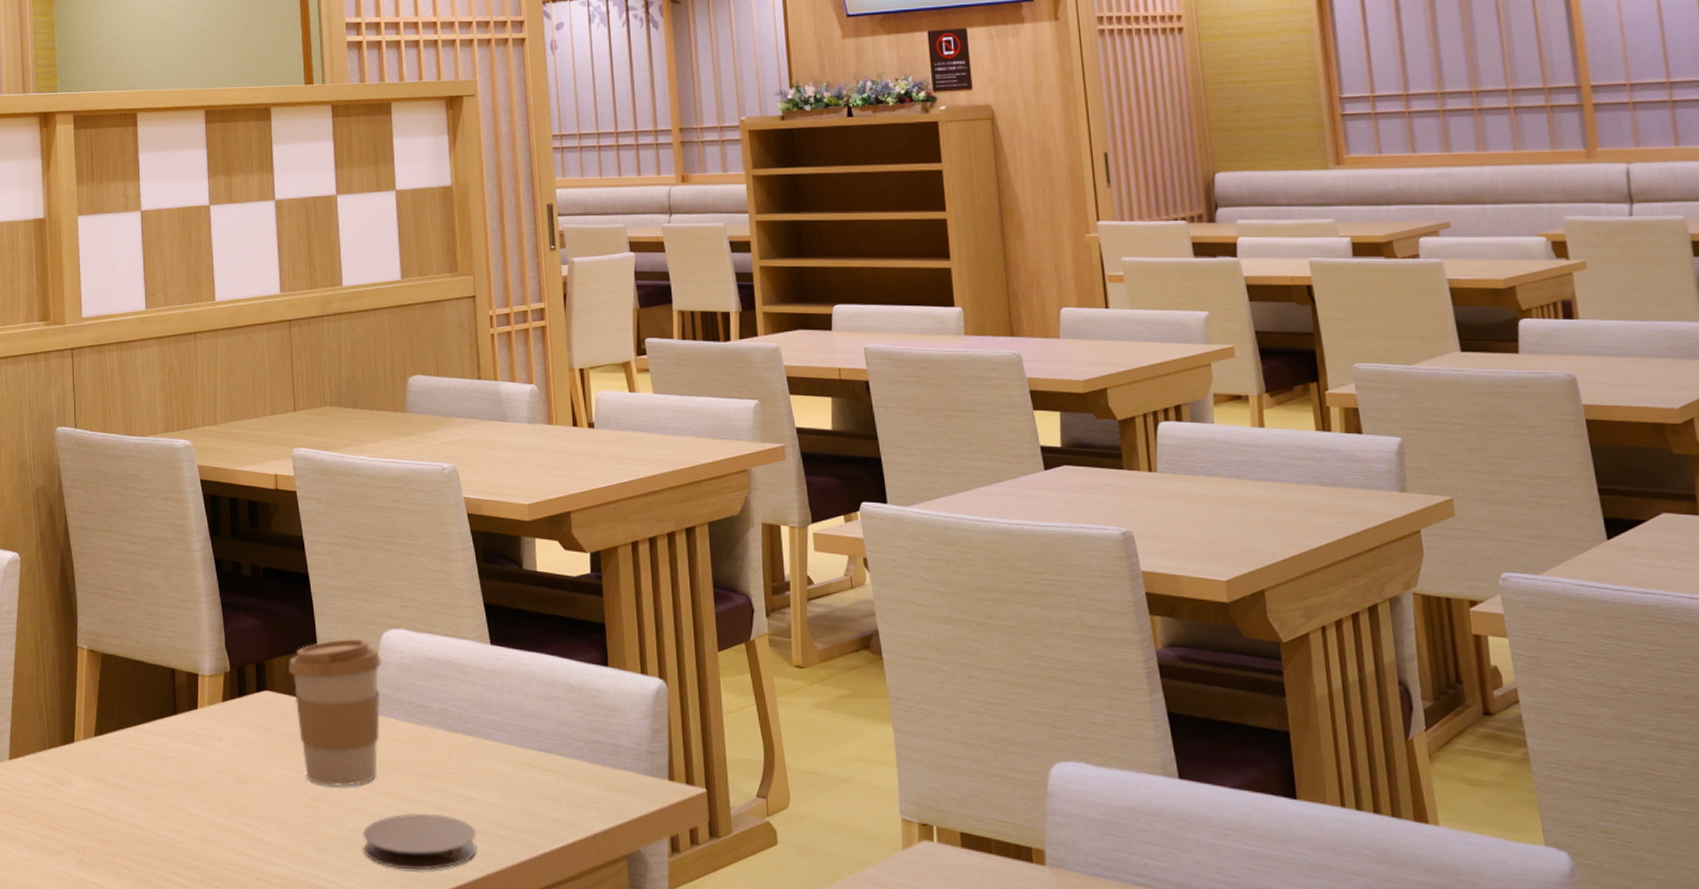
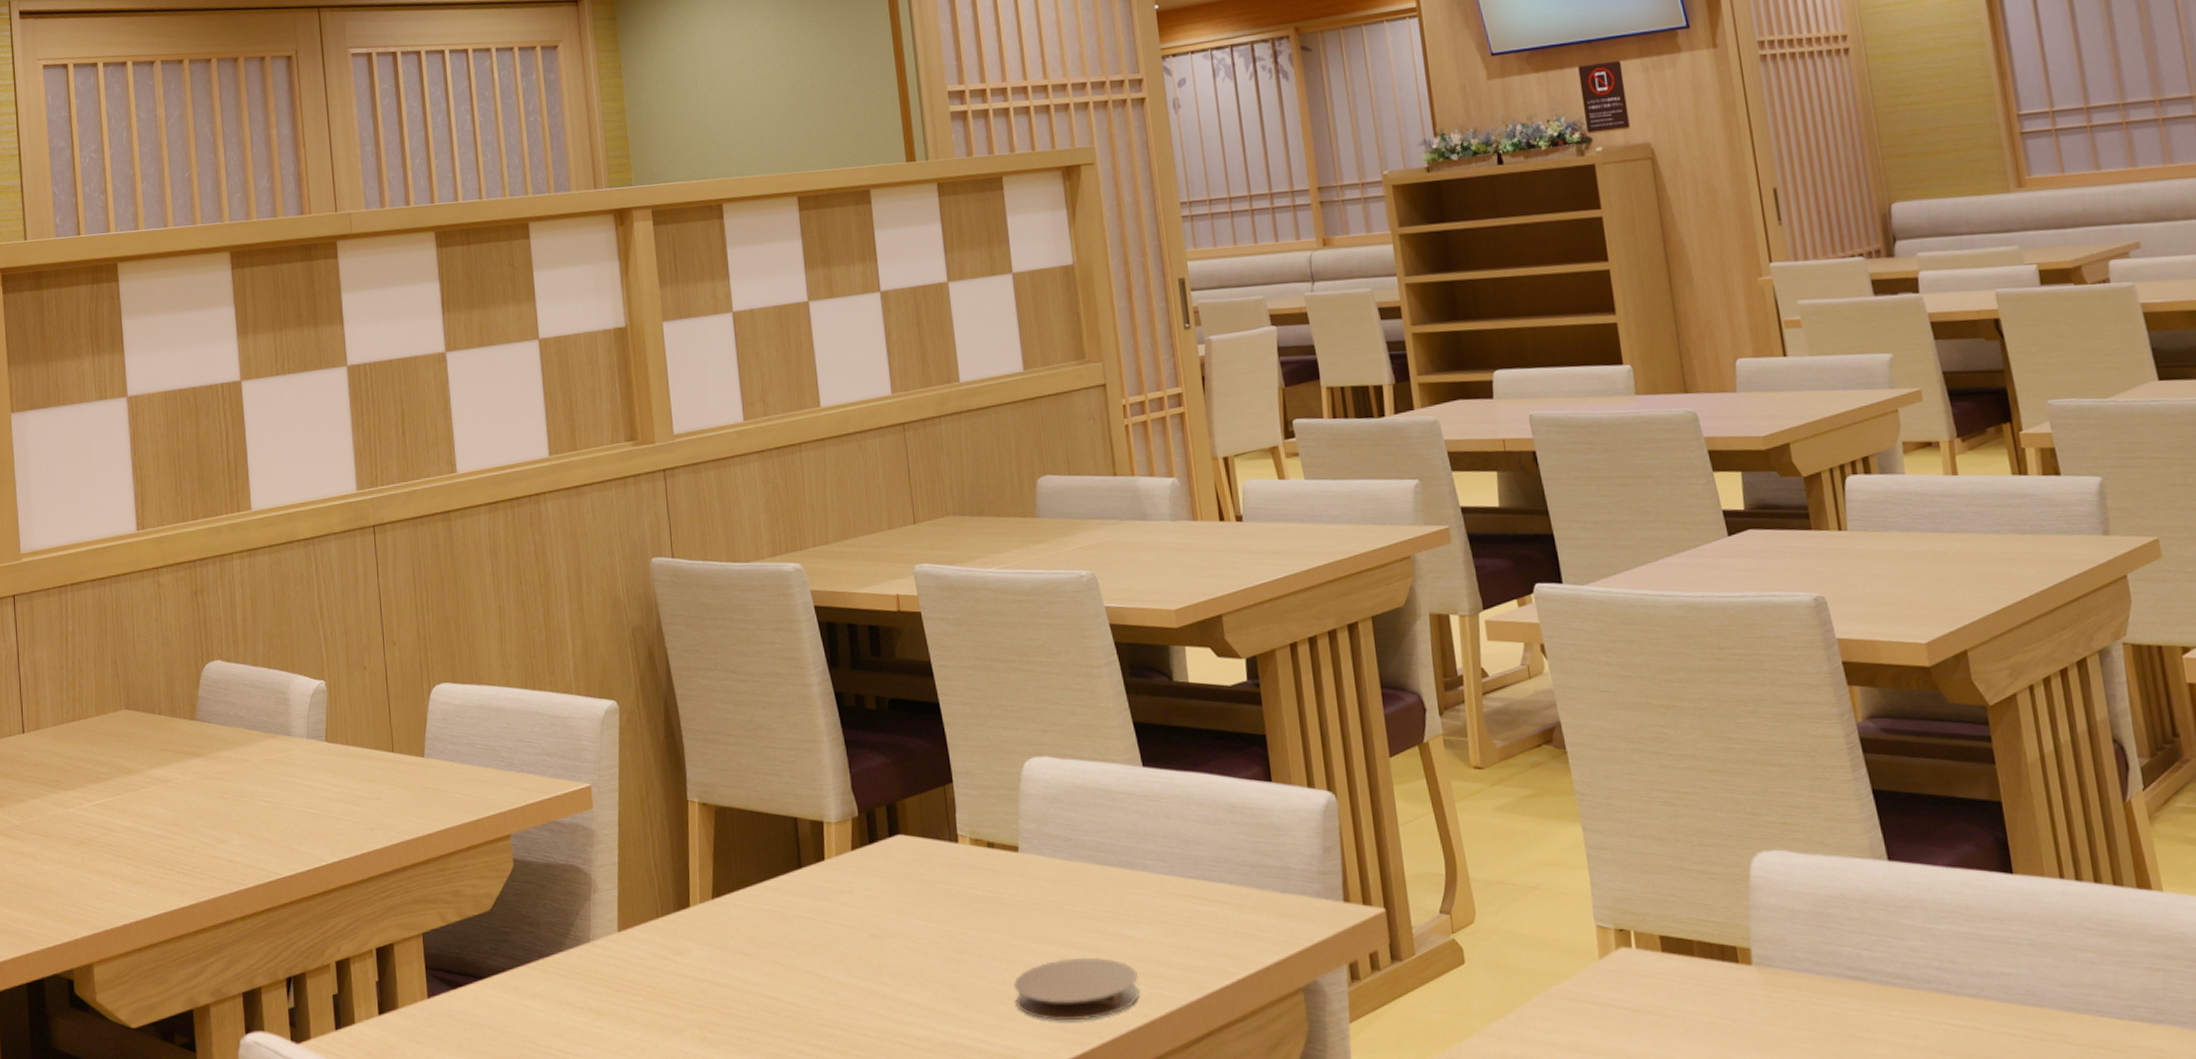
coffee cup: present [289,638,382,786] -> none [922,769,1027,935]

